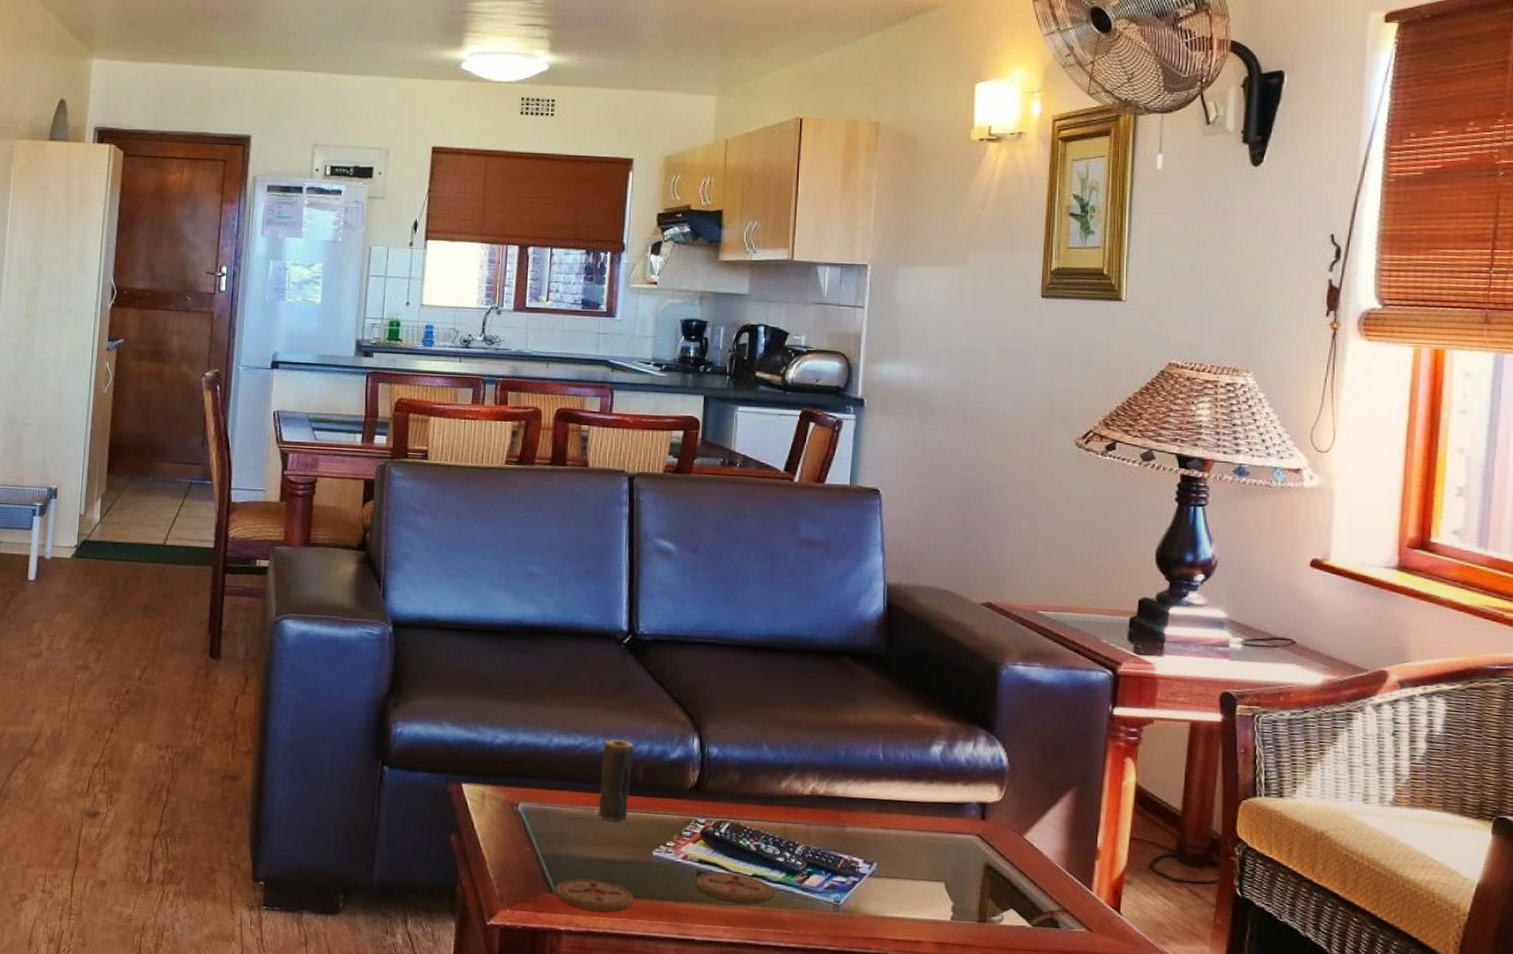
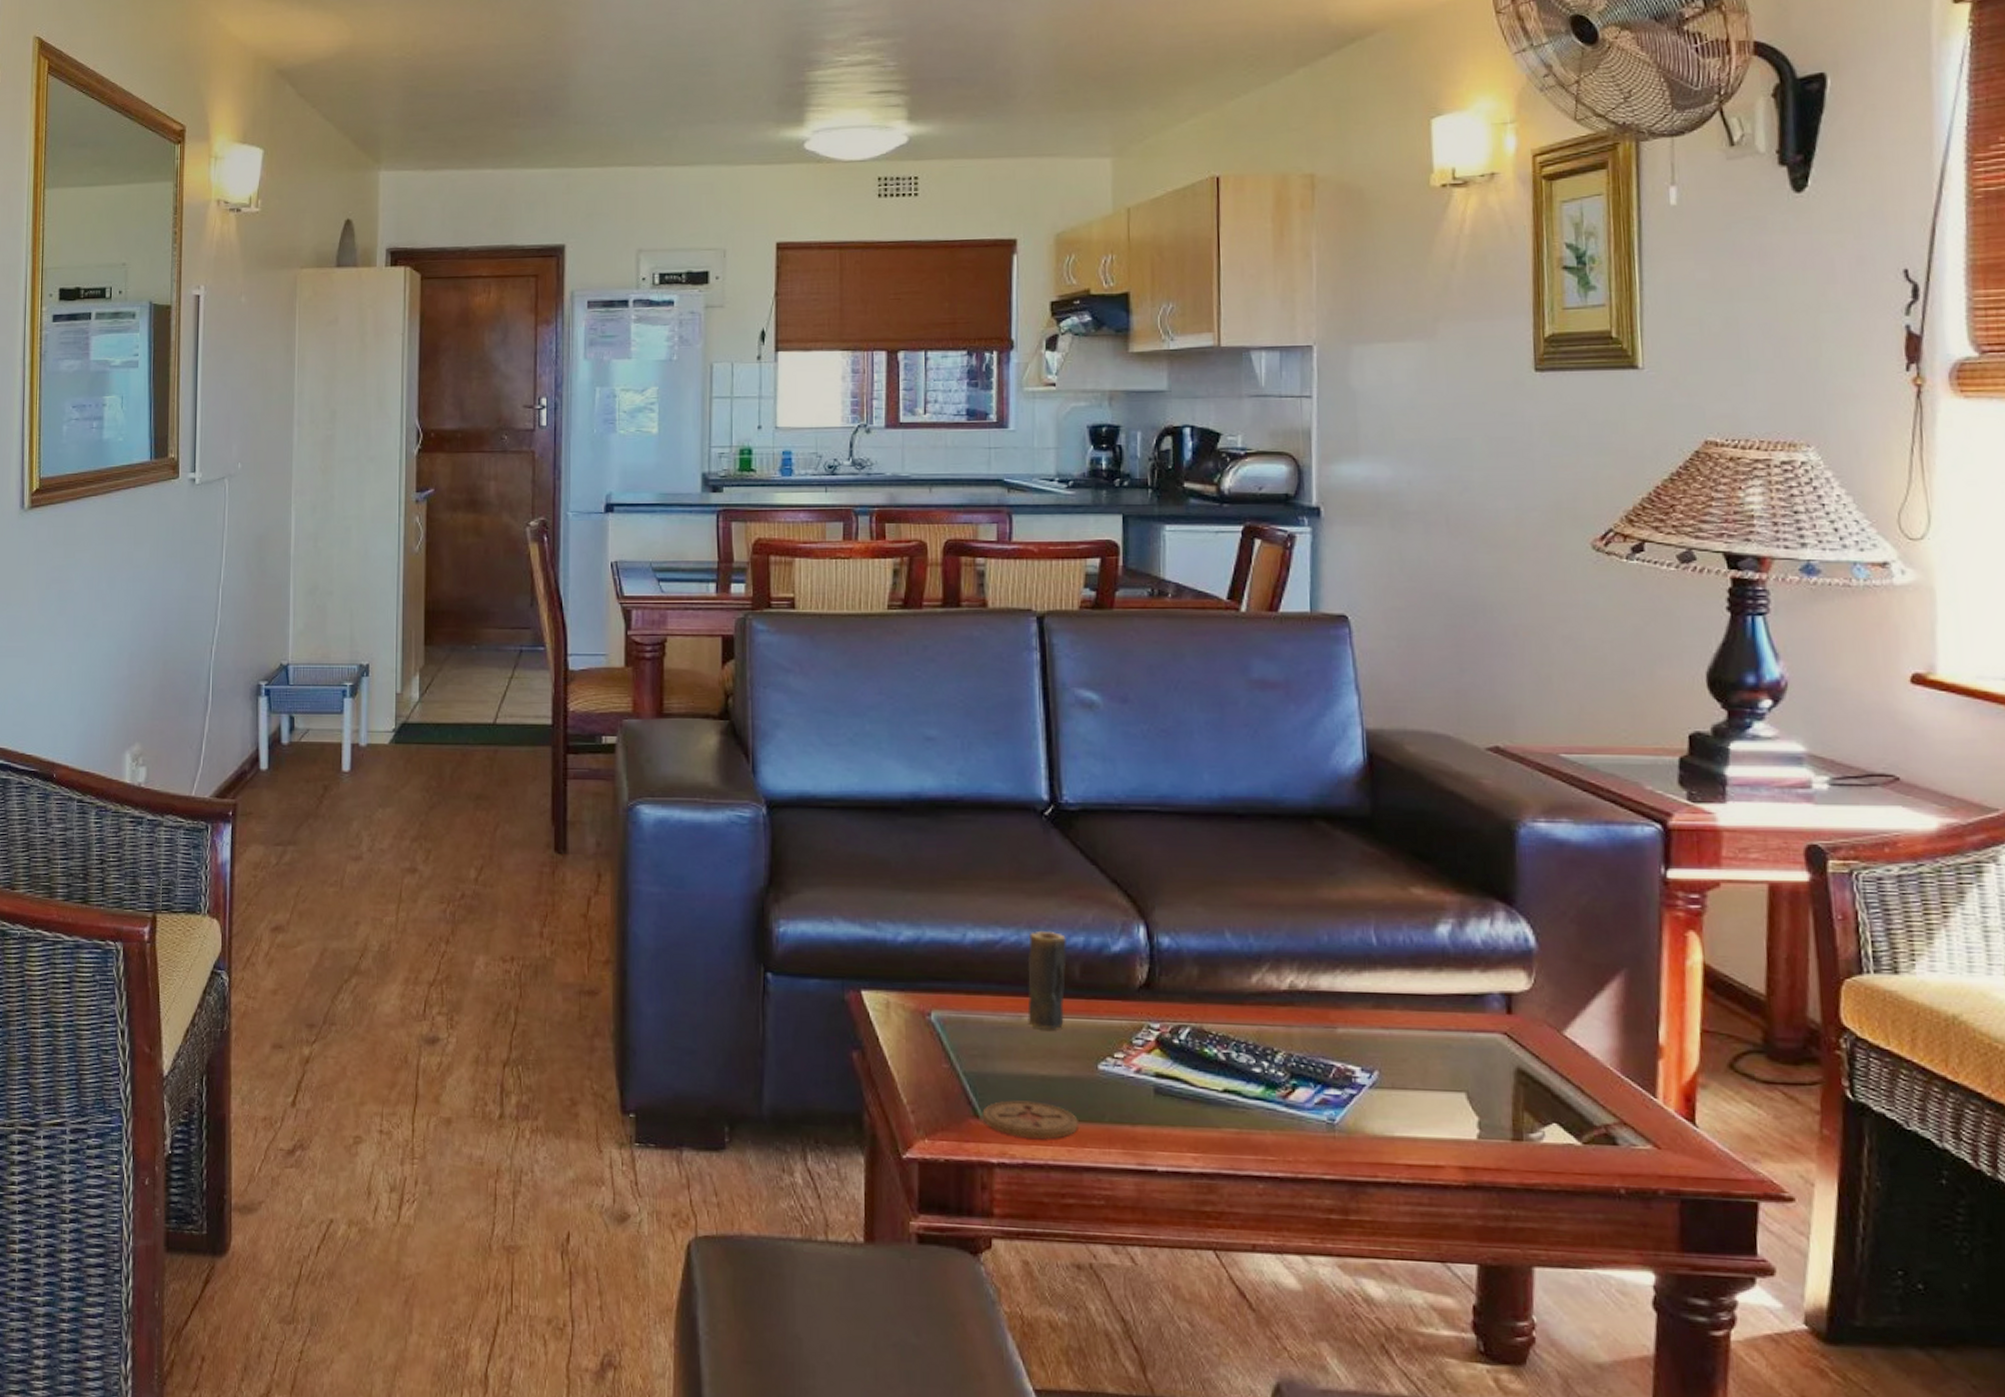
coaster: present [696,871,772,903] -> none [1154,1086,1250,1125]

